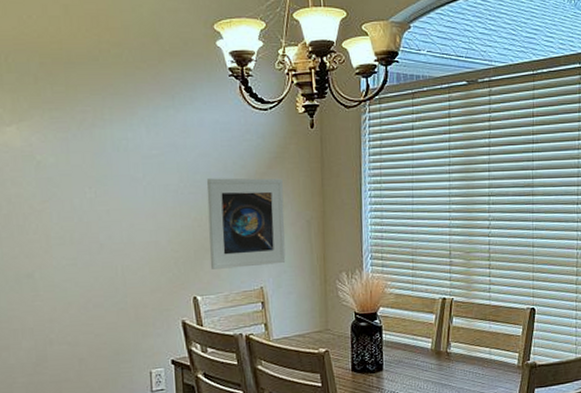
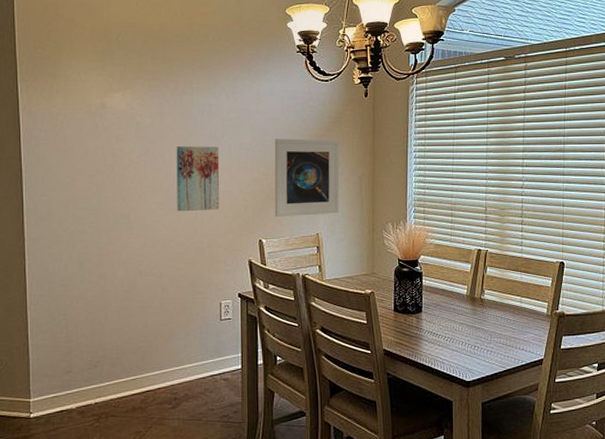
wall art: none [87,188,144,268] -> present [176,146,220,212]

